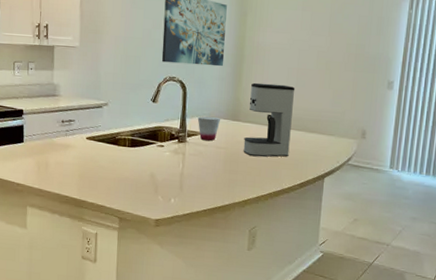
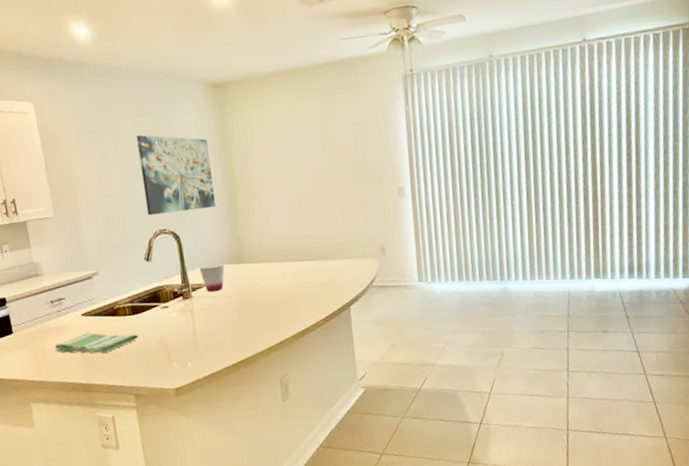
dish towel: none [57,155,133,175] -> present [54,332,139,353]
coffee maker: present [243,82,296,157] -> none [250,213,307,299]

